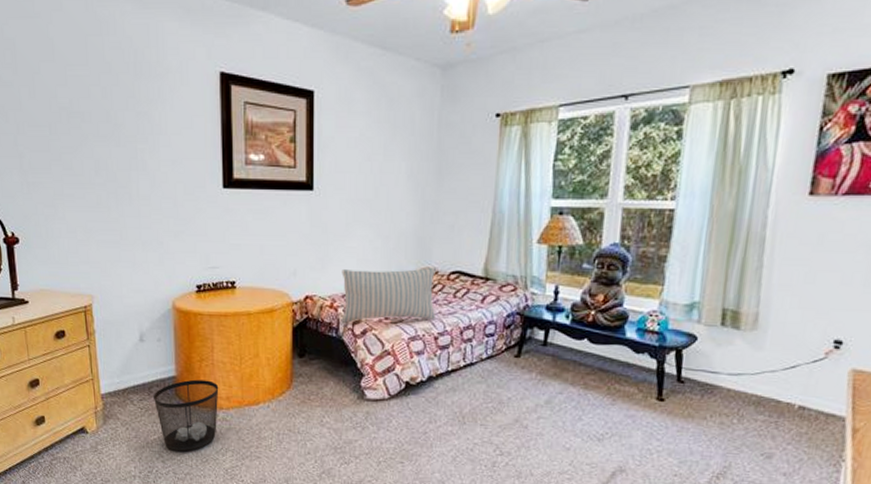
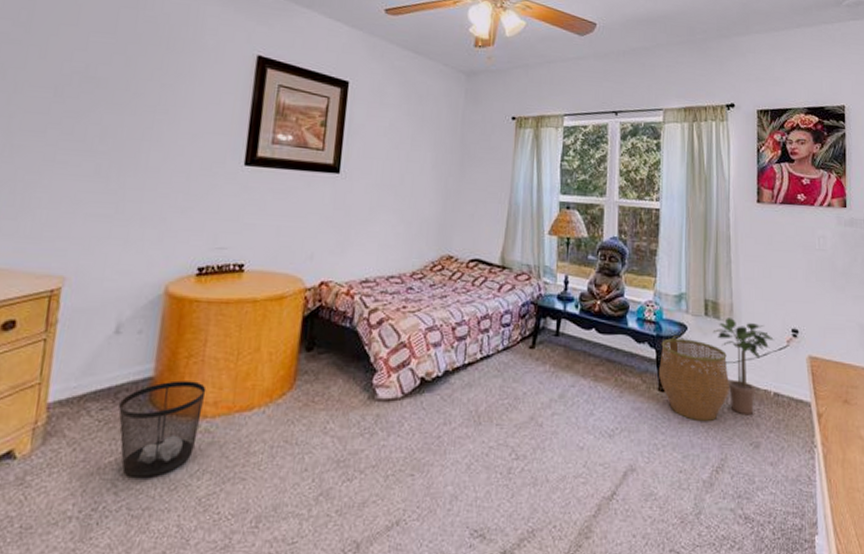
pillow: present [341,267,436,323] -> none [356,254,456,312]
basket: none [658,346,744,432] -> present [659,336,730,422]
potted plant: none [728,328,810,428] -> present [712,318,775,416]

